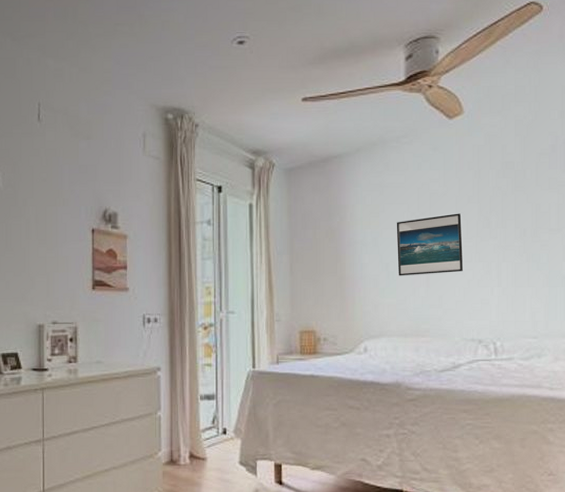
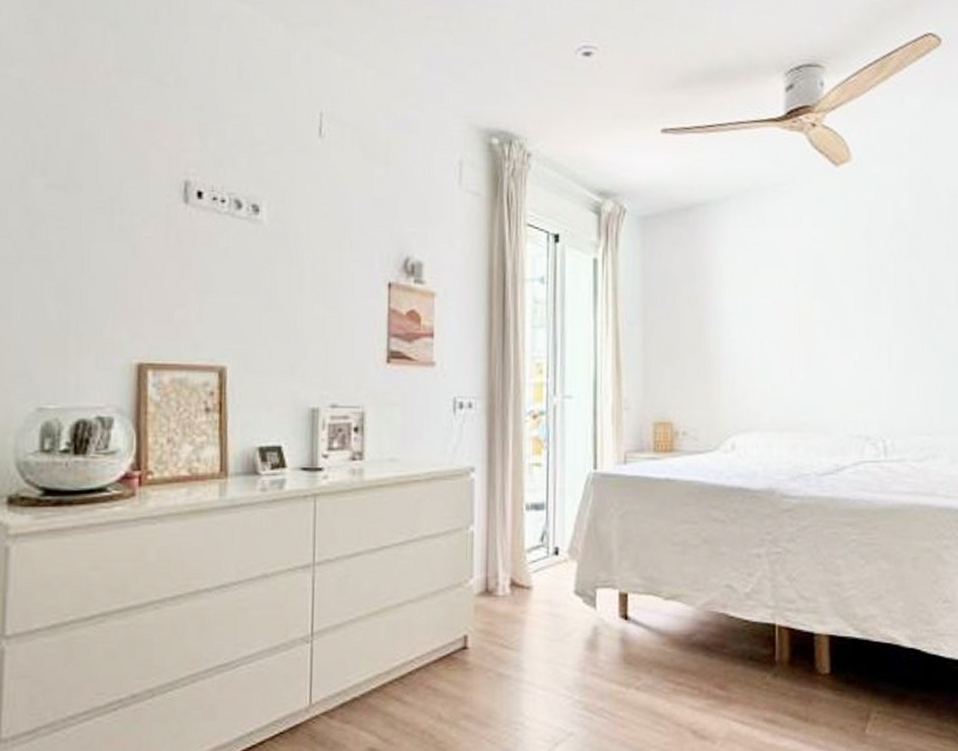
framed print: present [396,213,464,276] -> none [772,281,850,356]

